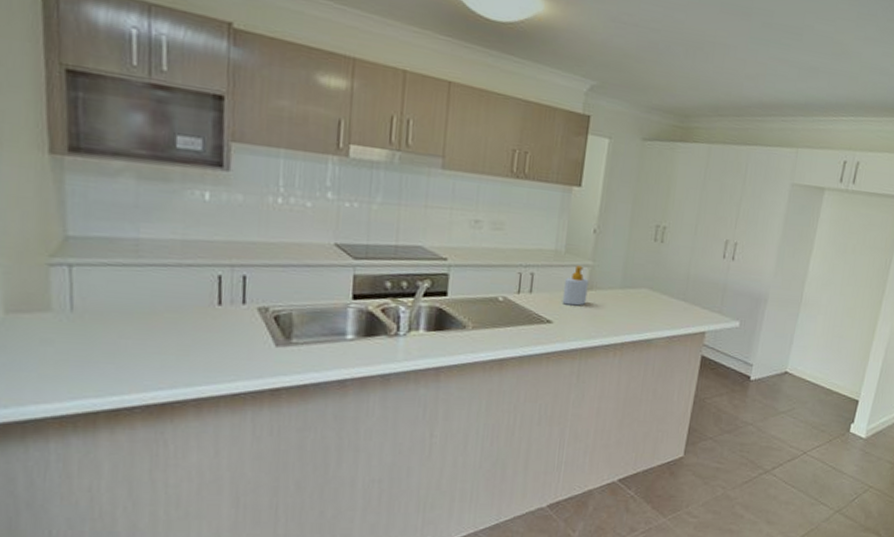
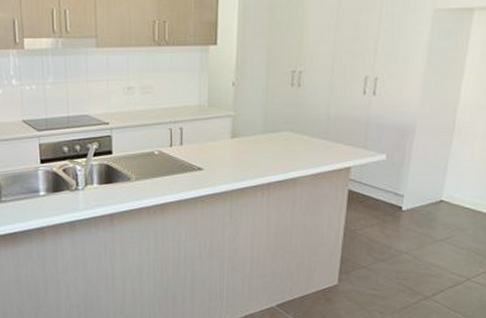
soap bottle: present [562,265,589,306] -> none [210,117,232,153]

